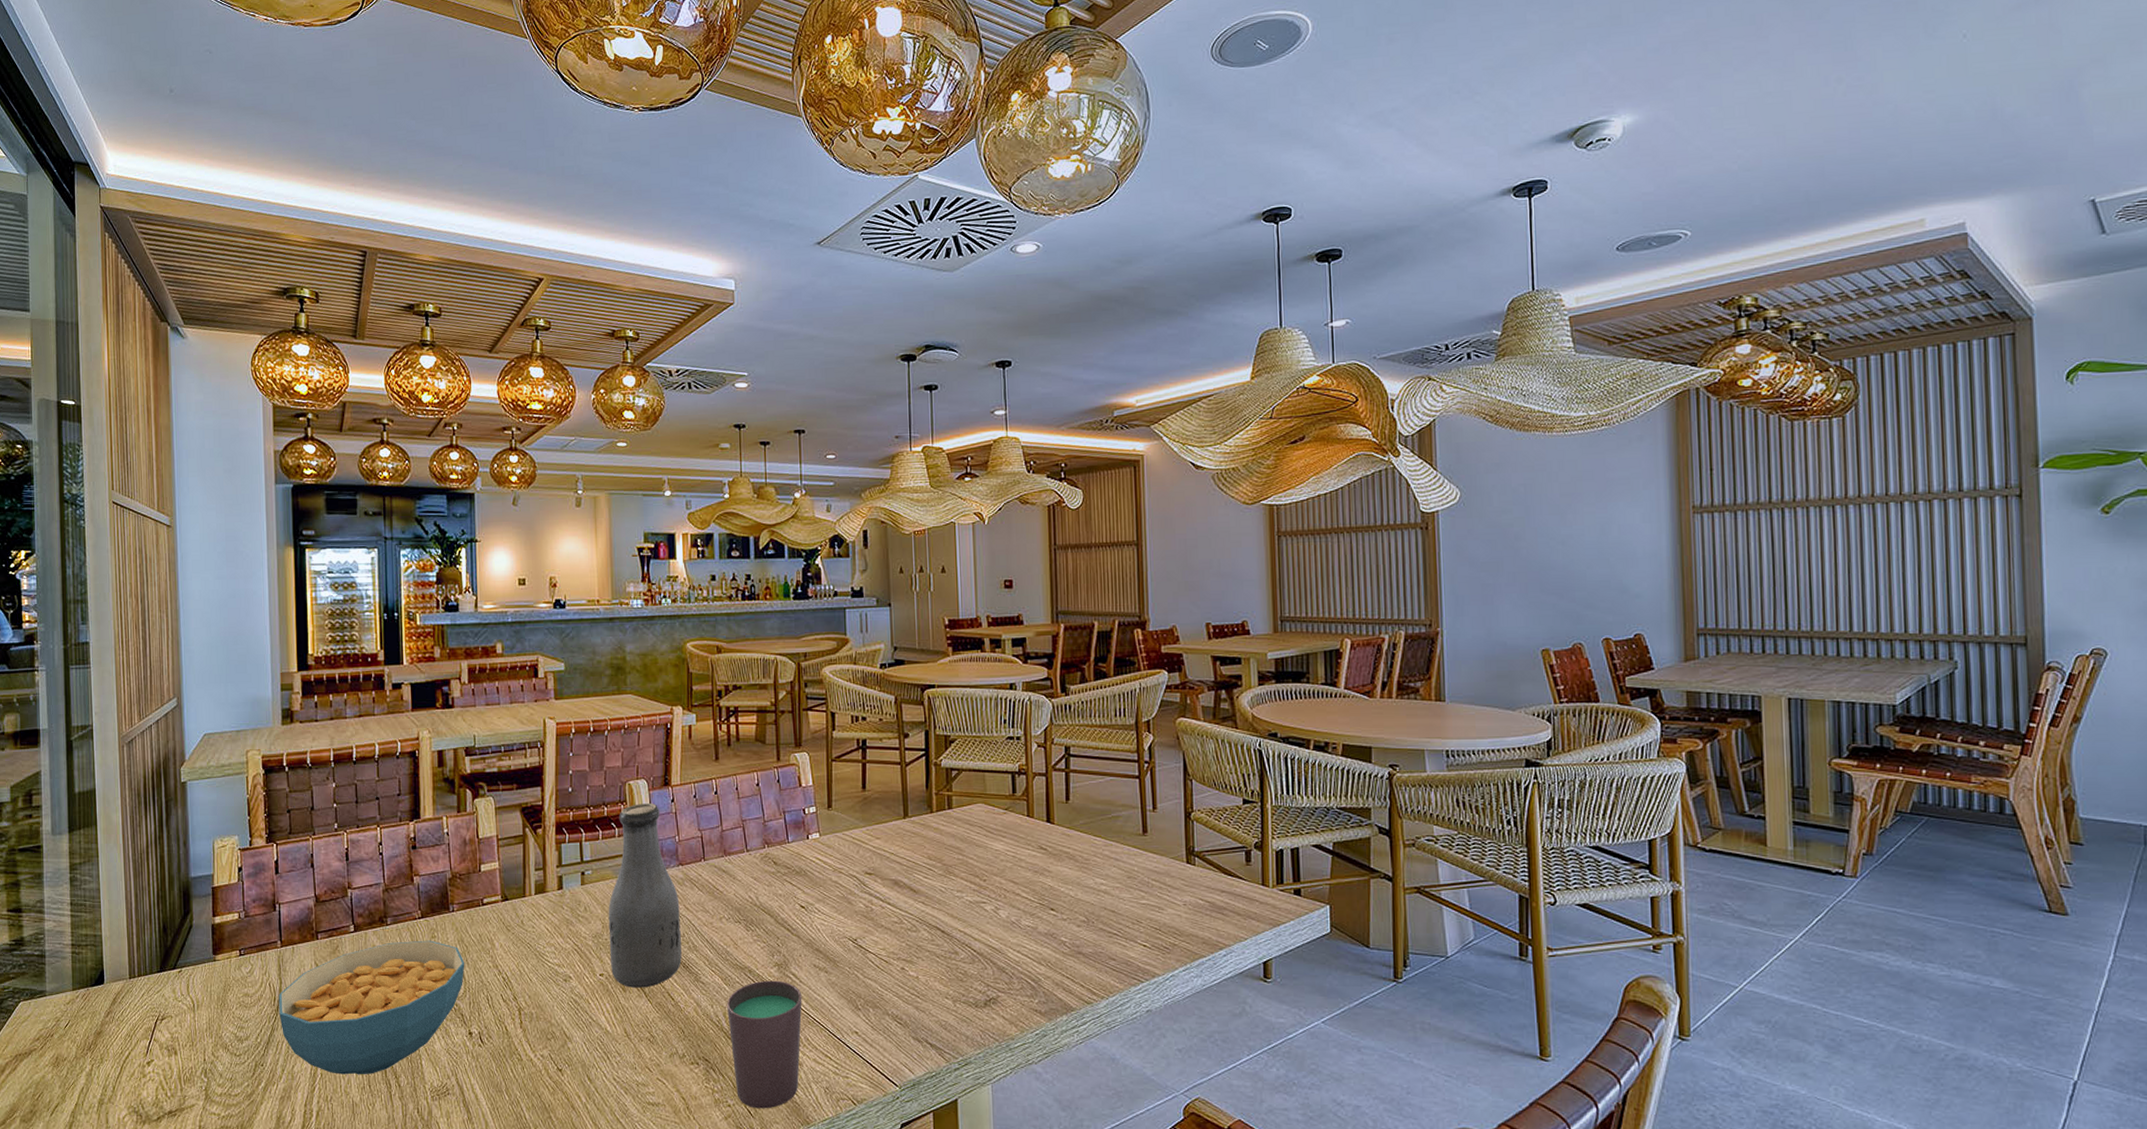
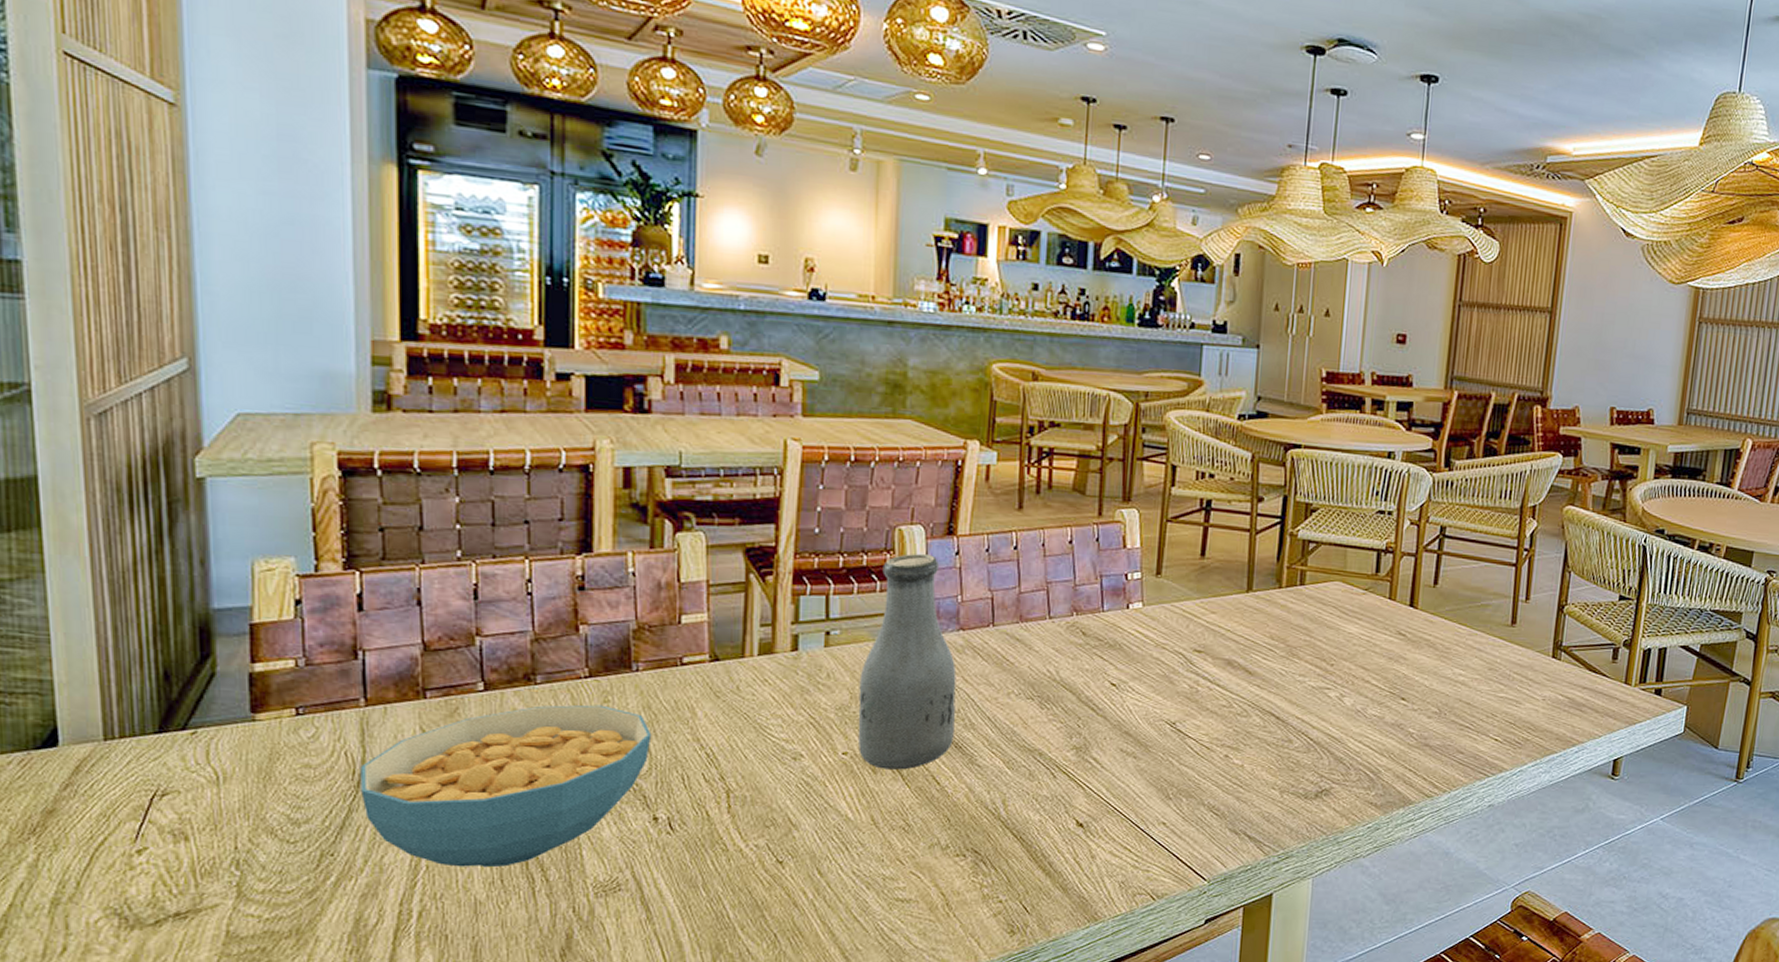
cup: present [727,980,802,1109] -> none [1007,764,1103,905]

